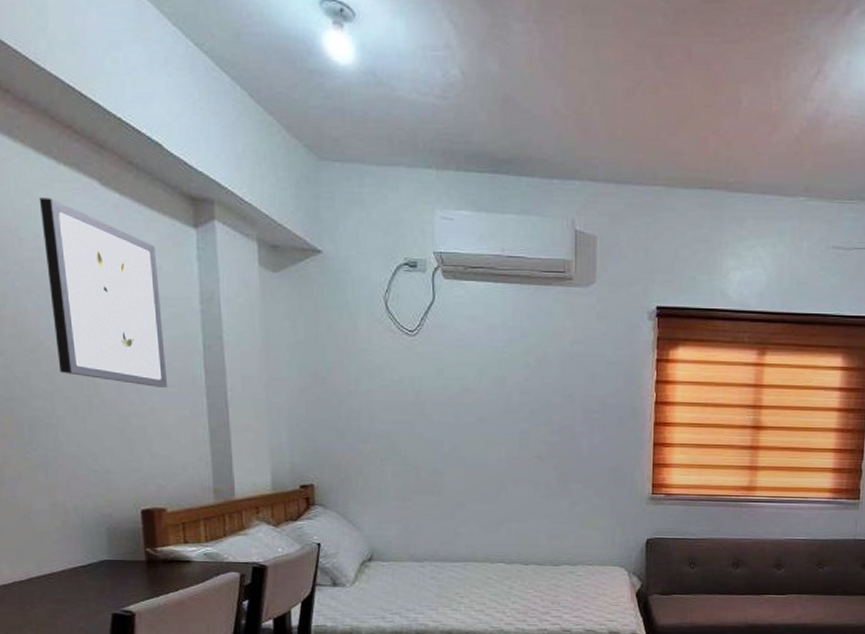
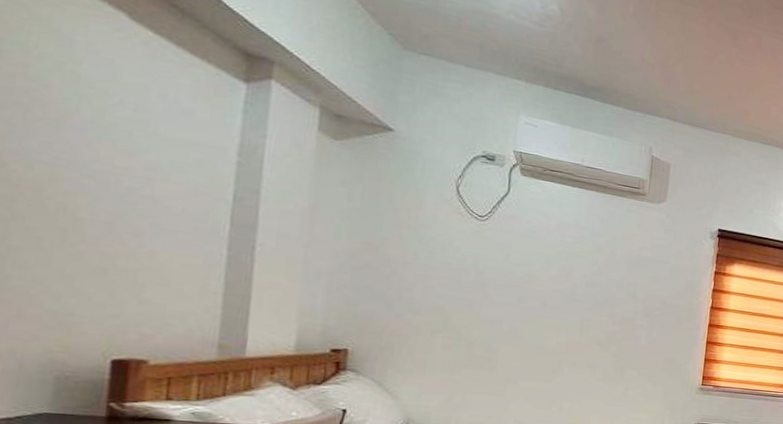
wall art: present [39,198,168,387] -> none [25,14,190,233]

